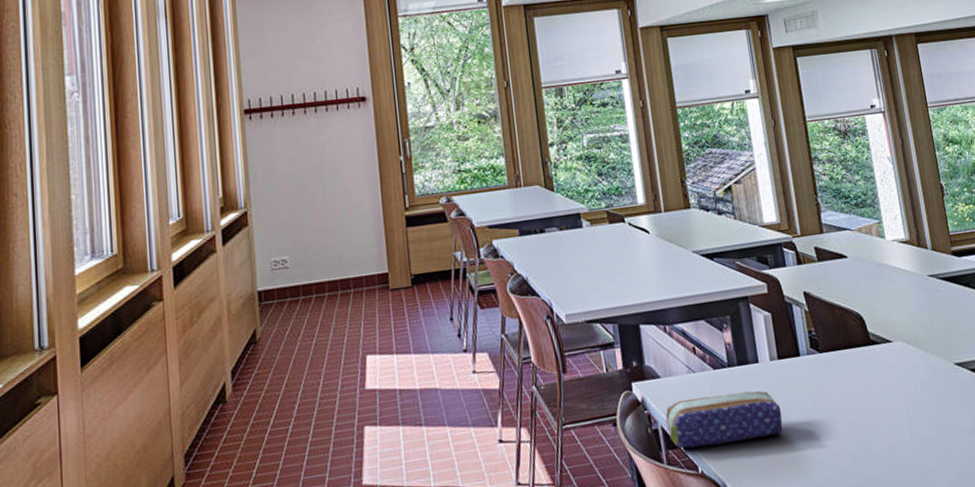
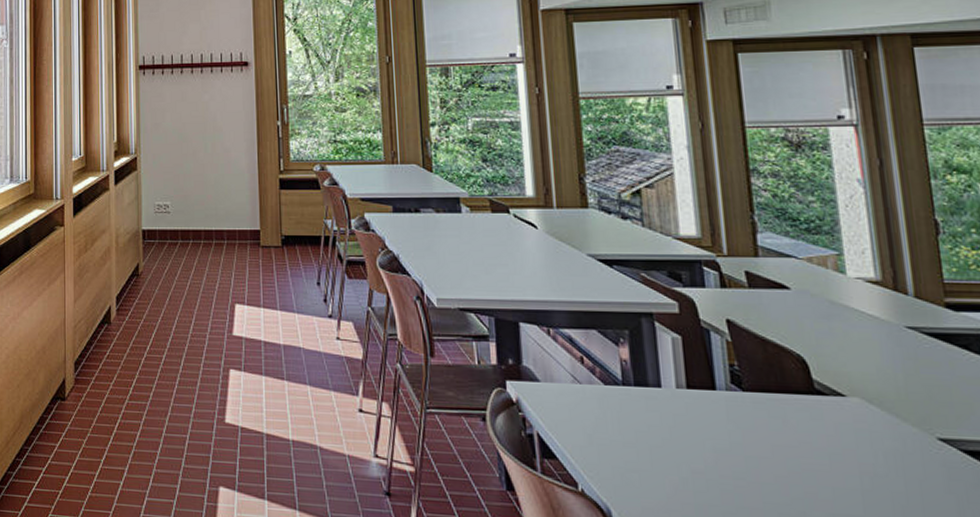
pencil case: present [665,390,783,449] -> none [543,410,688,471]

